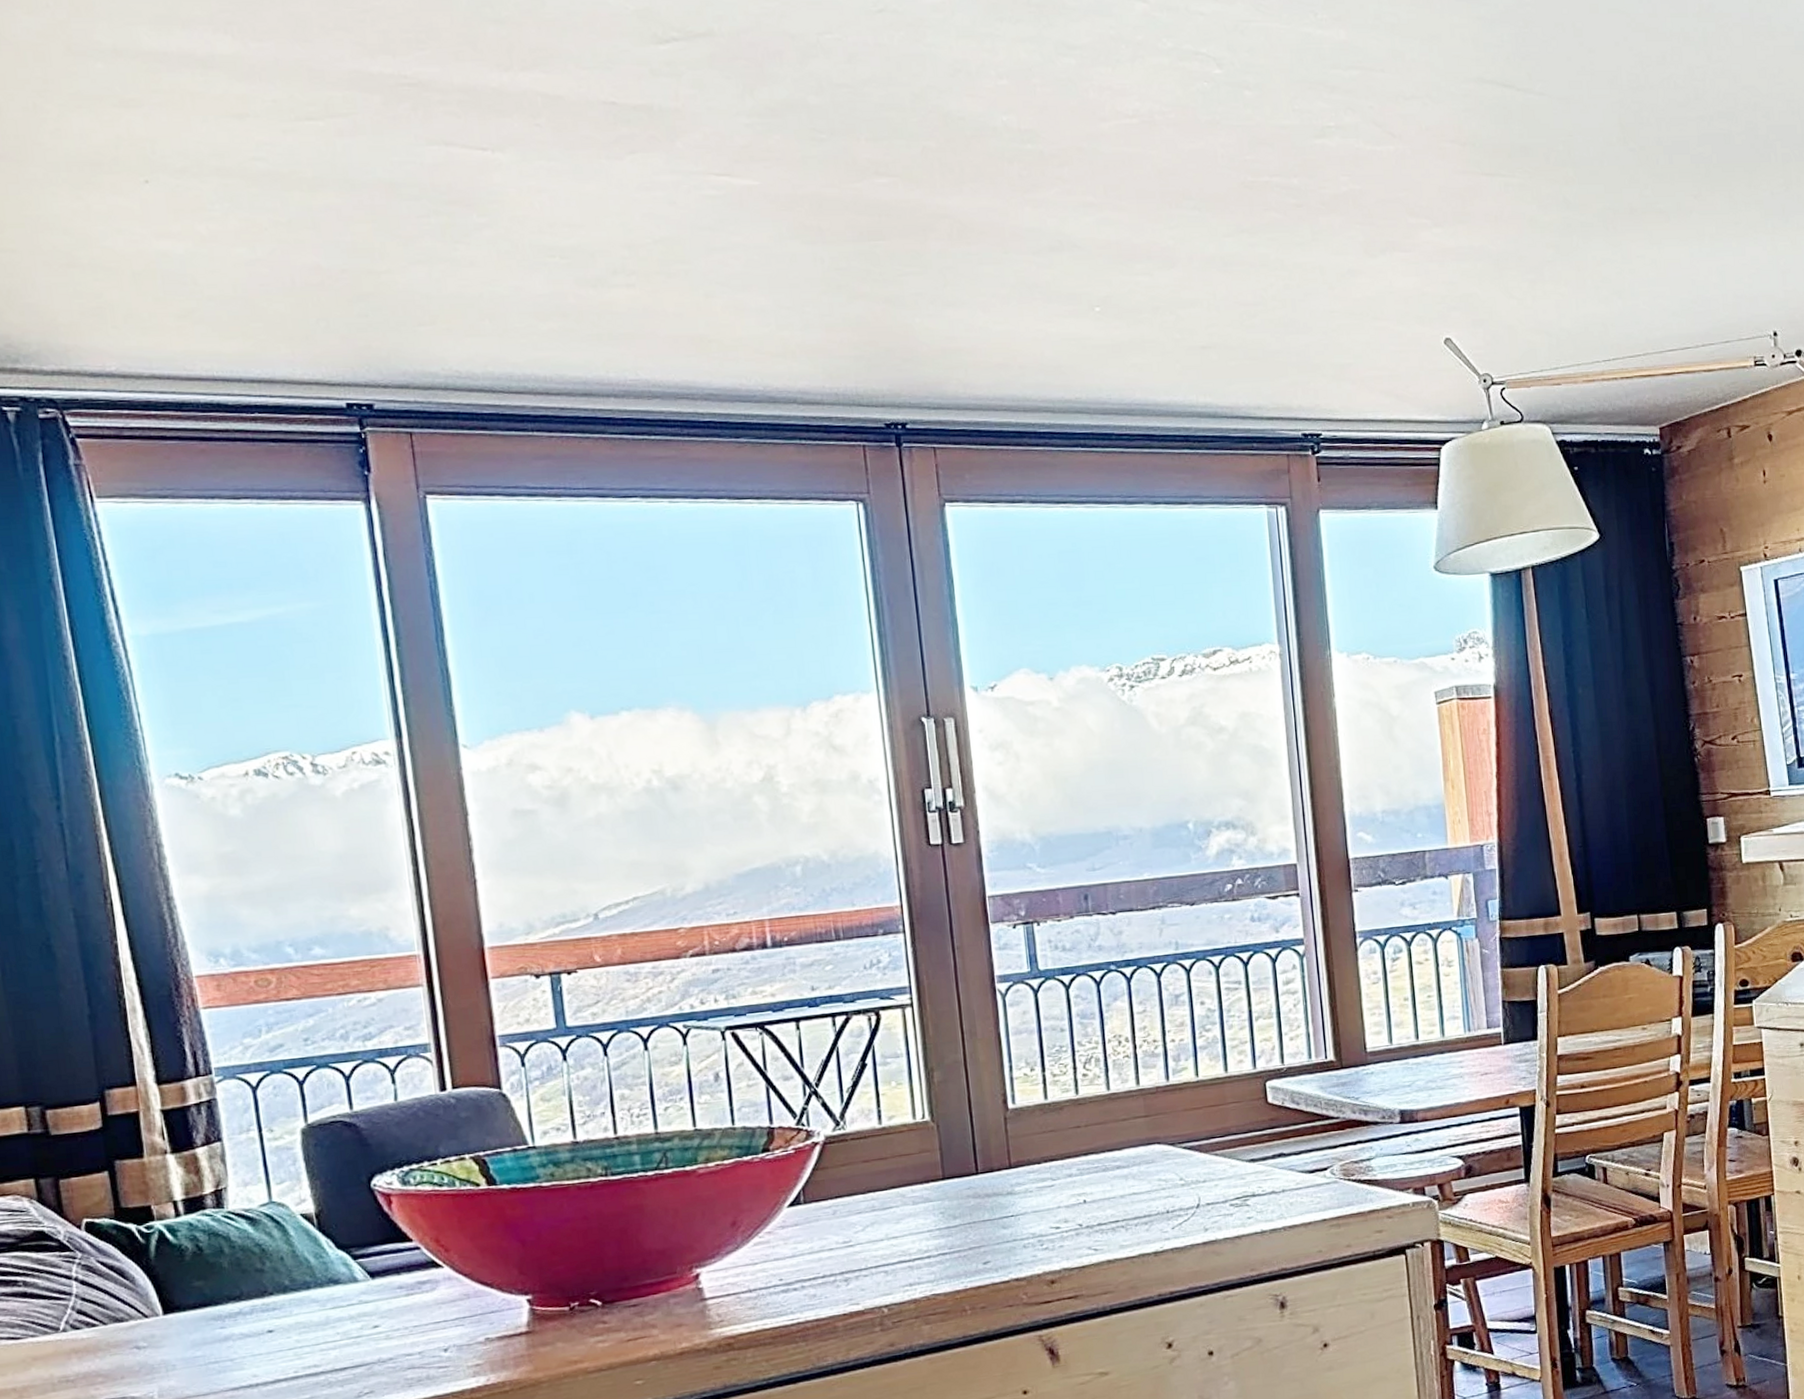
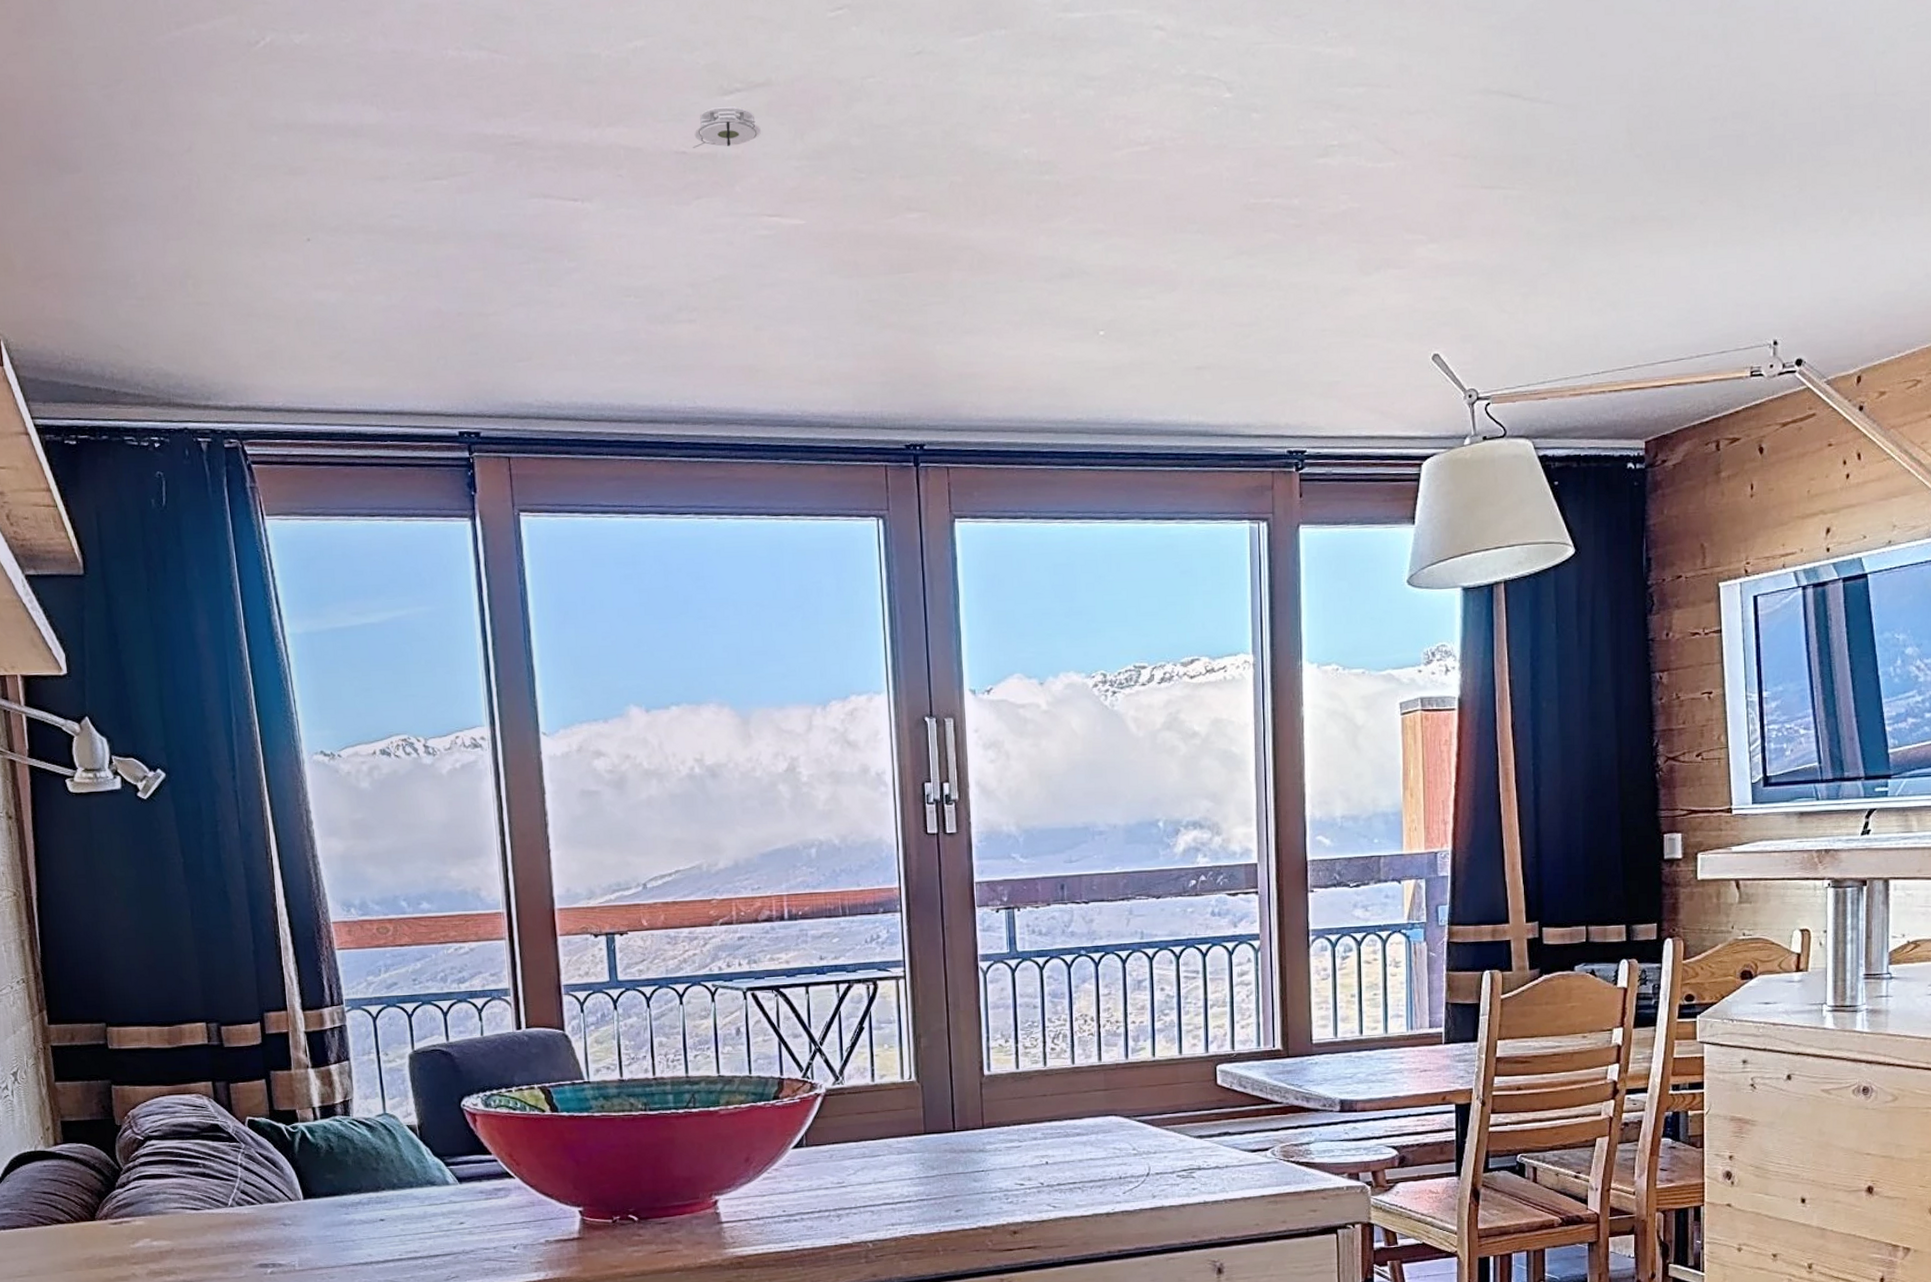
smoke detector: none [624,55,704,99] -> present [693,106,761,148]

